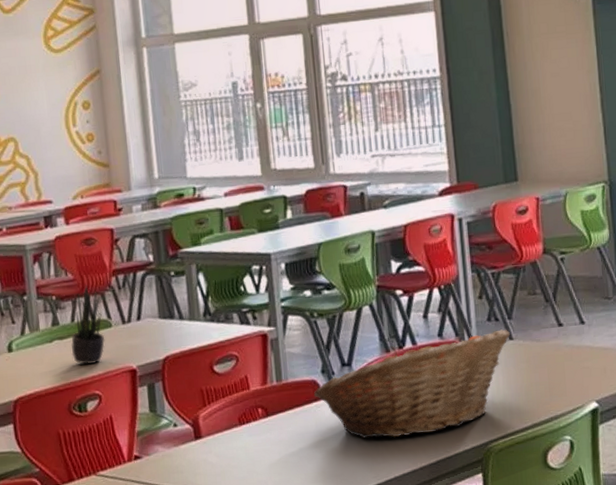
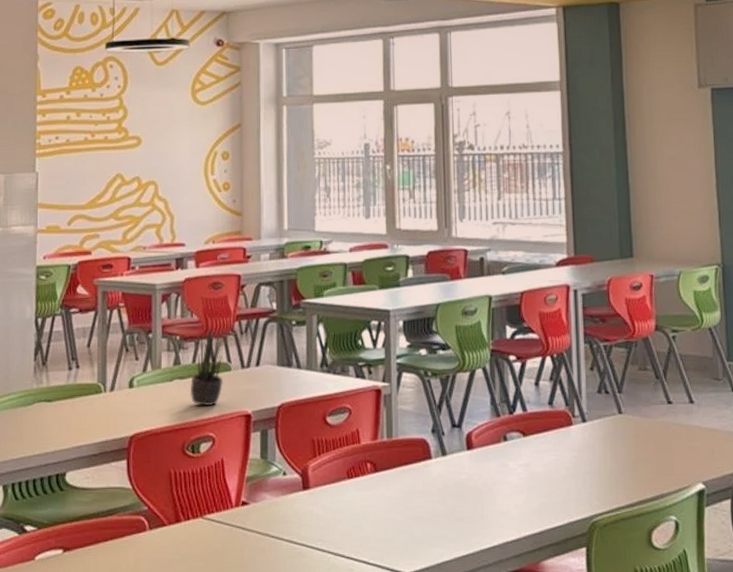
fruit basket: present [313,328,510,439] -> none [422,401,619,504]

